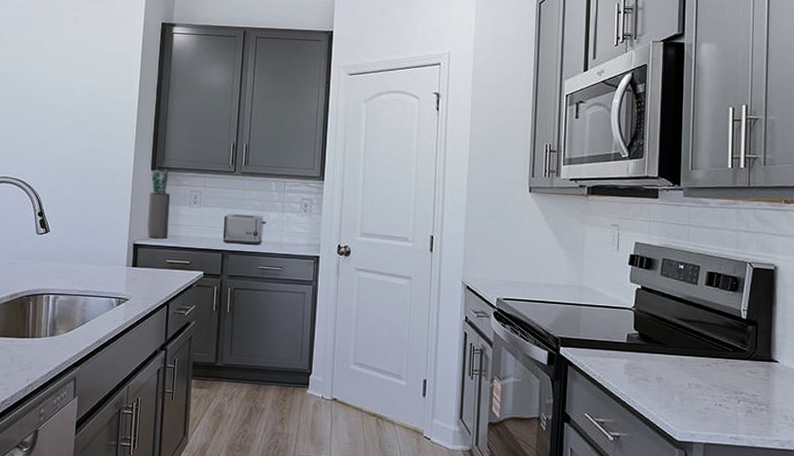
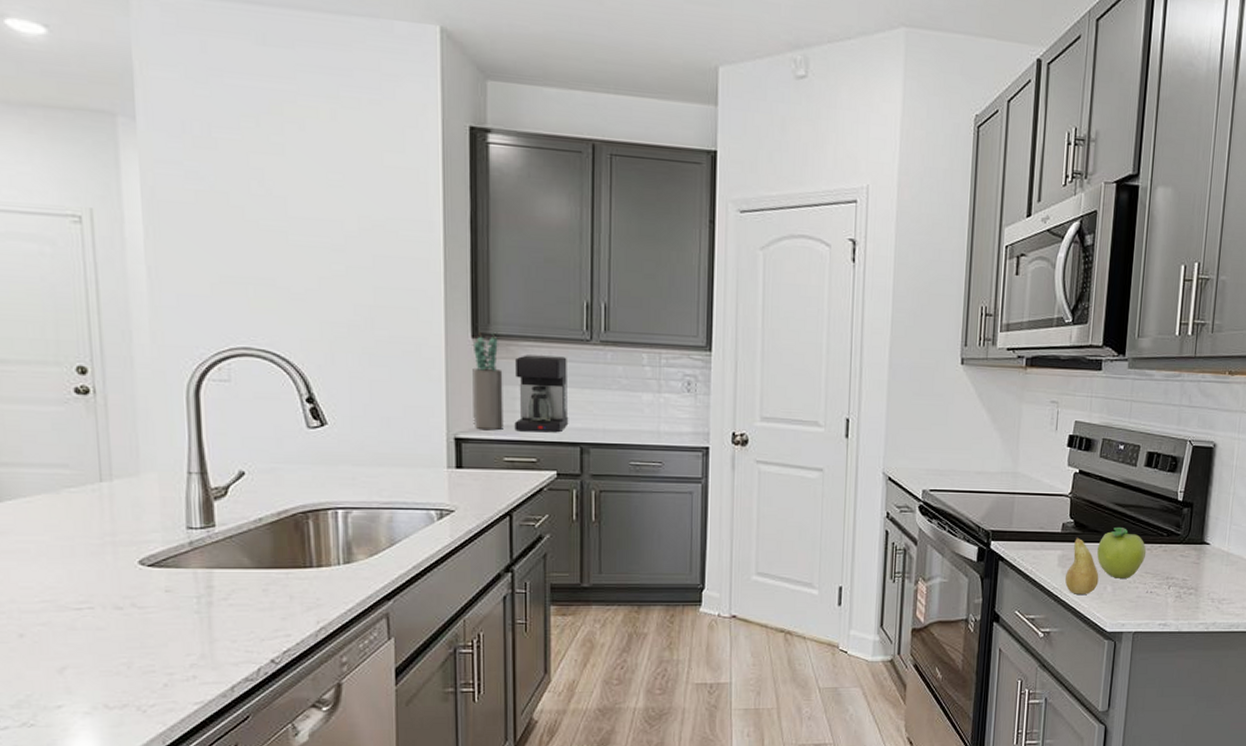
coffee maker: none [176,182,217,242] -> present [514,355,569,433]
toaster: present [222,213,267,245] -> none [580,395,639,435]
fruit: none [633,348,666,403] -> present [1065,537,1099,594]
fruit: none [663,340,713,390] -> present [1097,526,1147,578]

